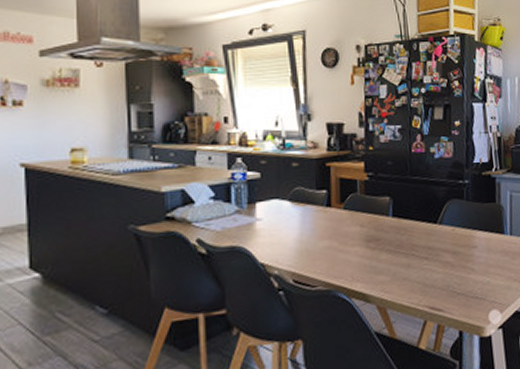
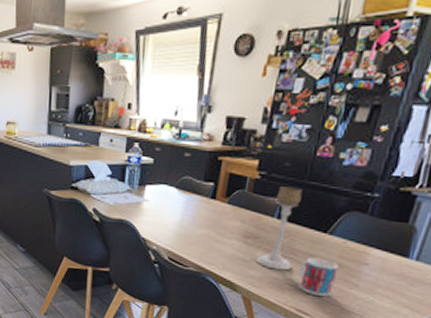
candle holder: none [381,184,416,270] -> present [255,186,303,271]
mug: none [422,248,455,289] -> present [298,257,339,296]

